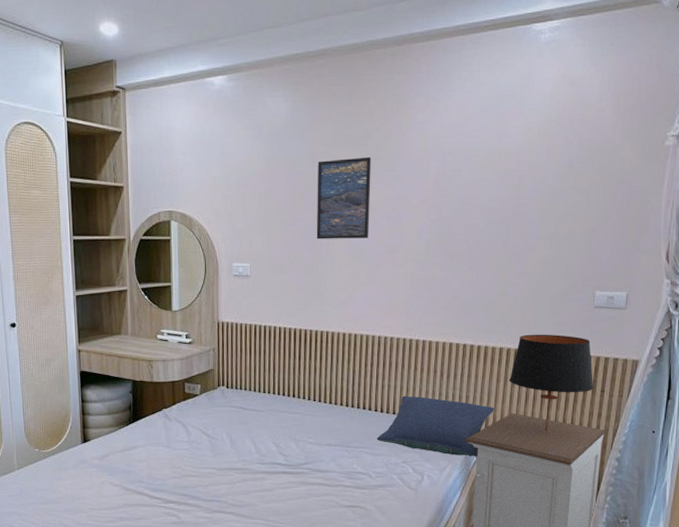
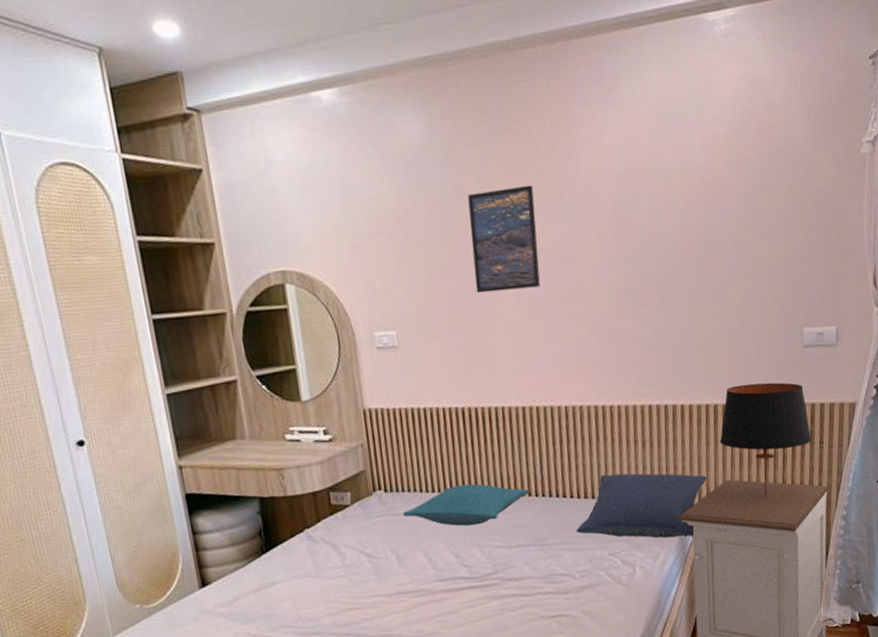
pillow: none [239,389,341,423] -> present [404,483,530,526]

